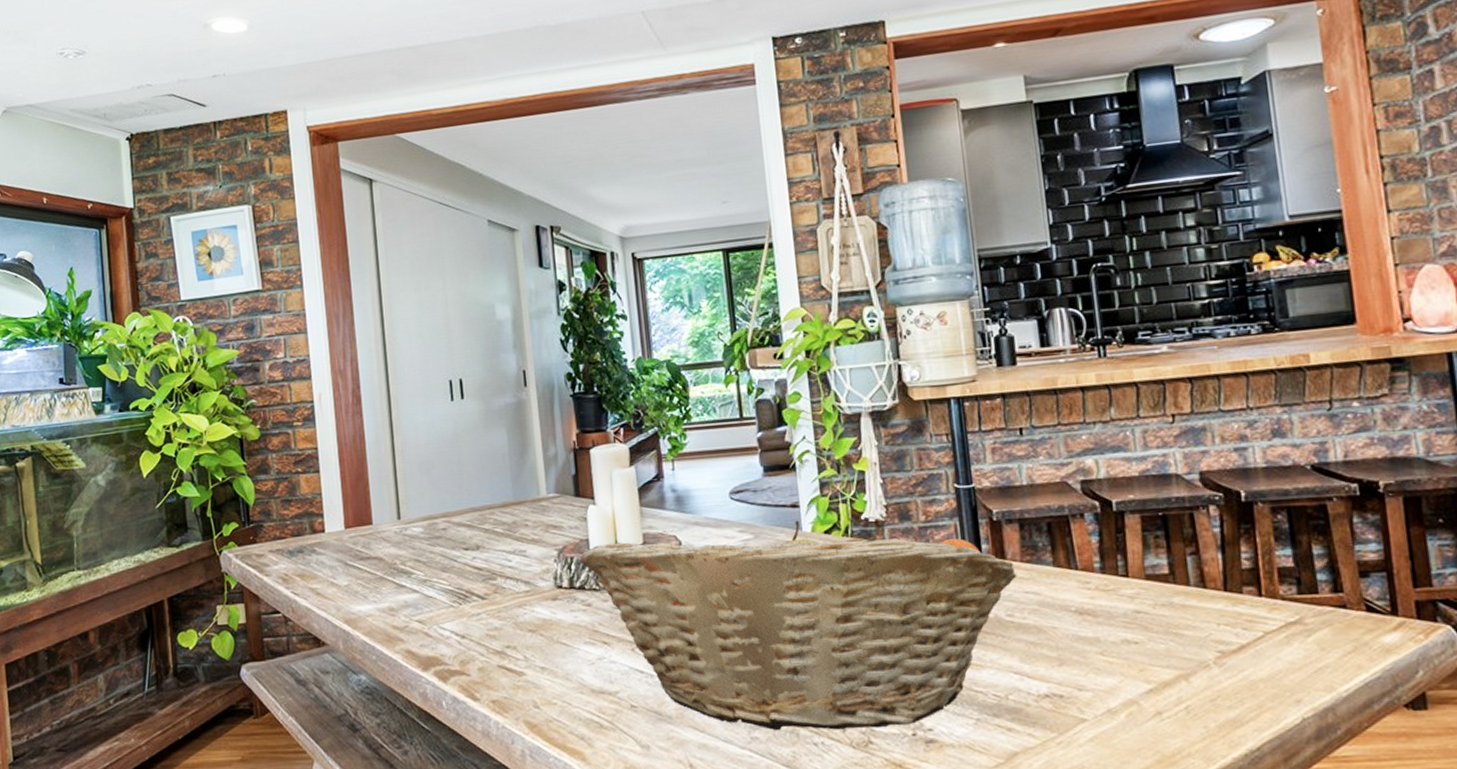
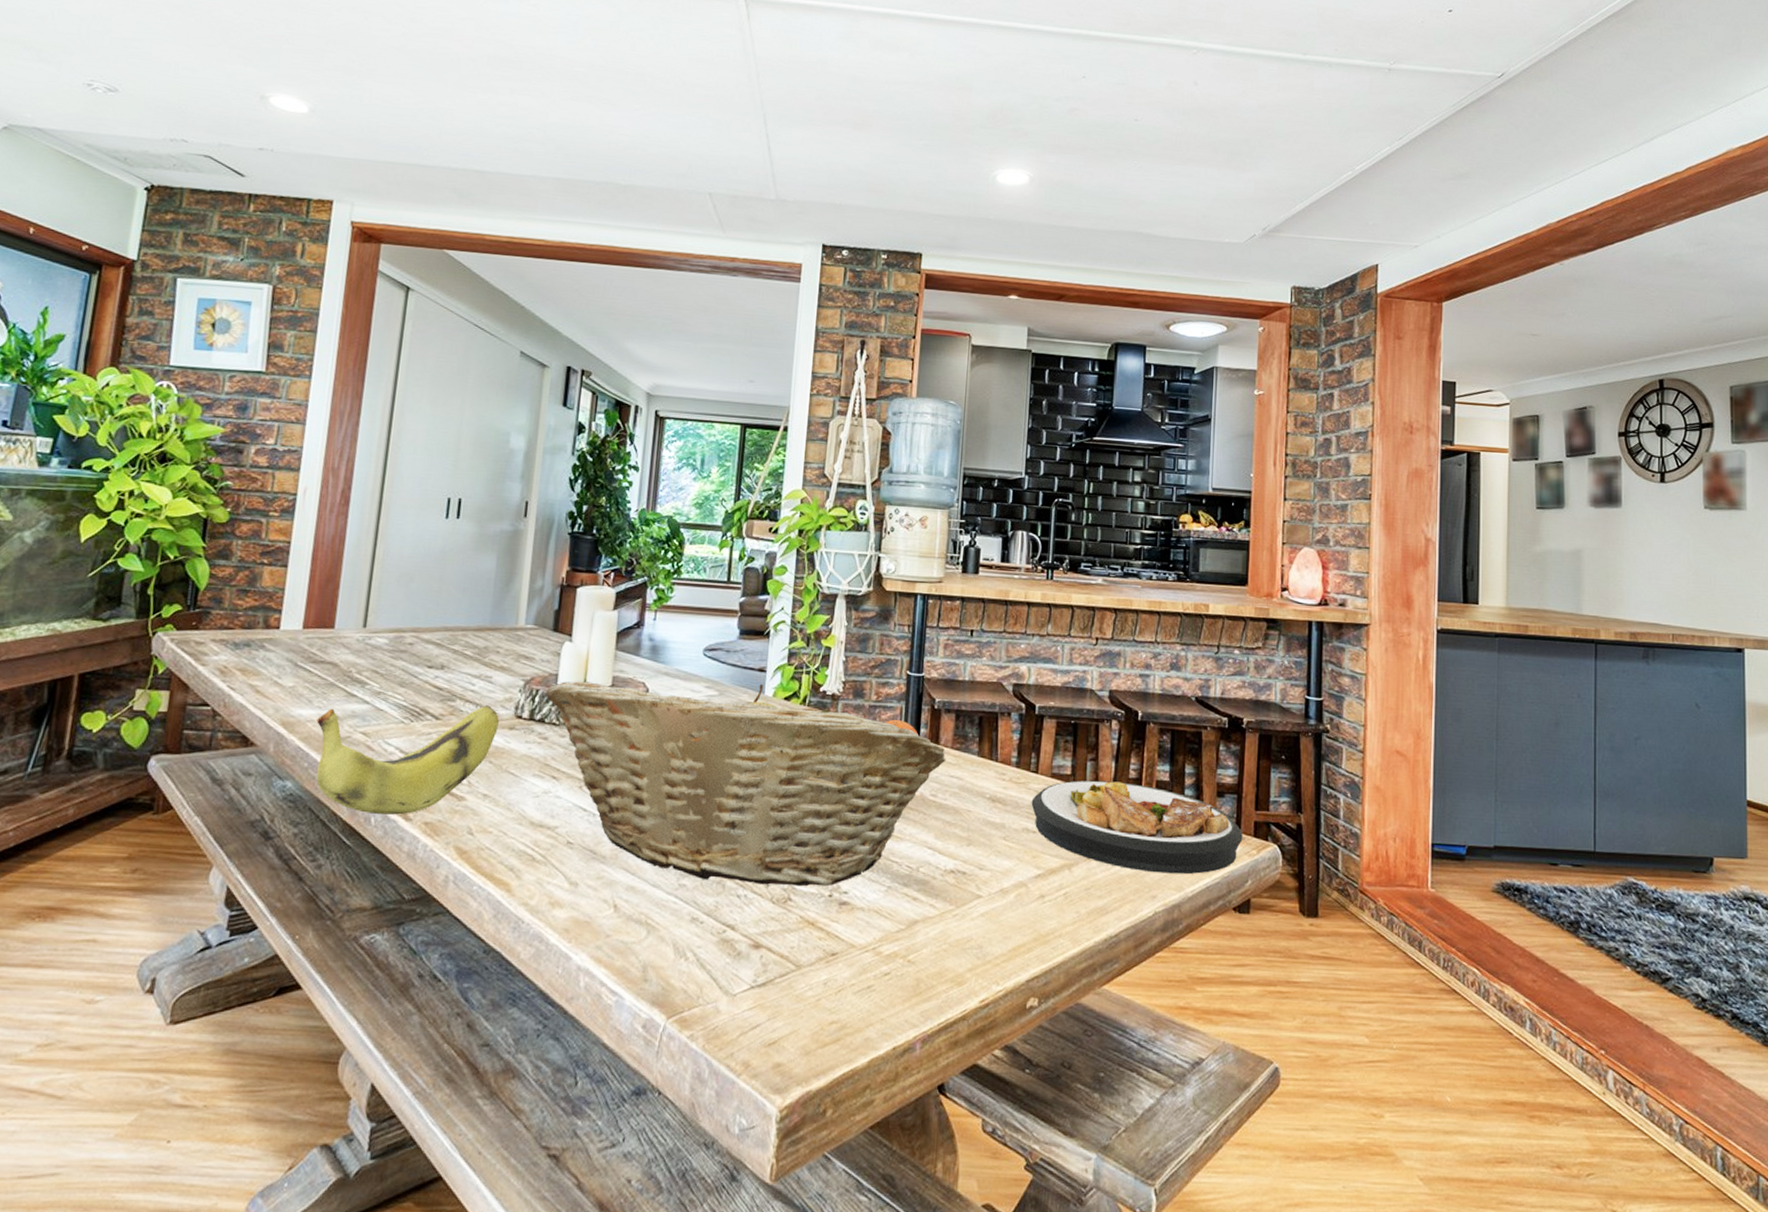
banana: none [375,579,542,698] -> present [316,705,499,815]
plate: none [1126,574,1403,674] -> present [1031,780,1243,875]

